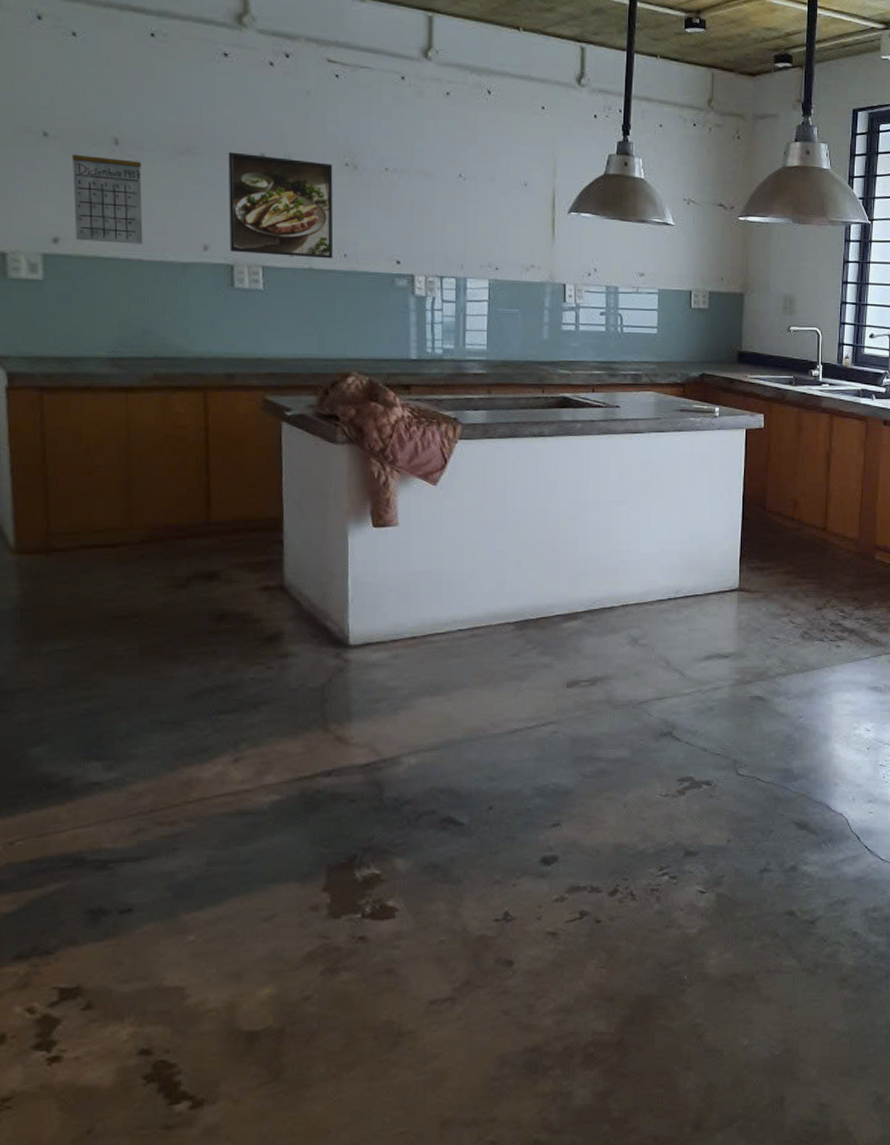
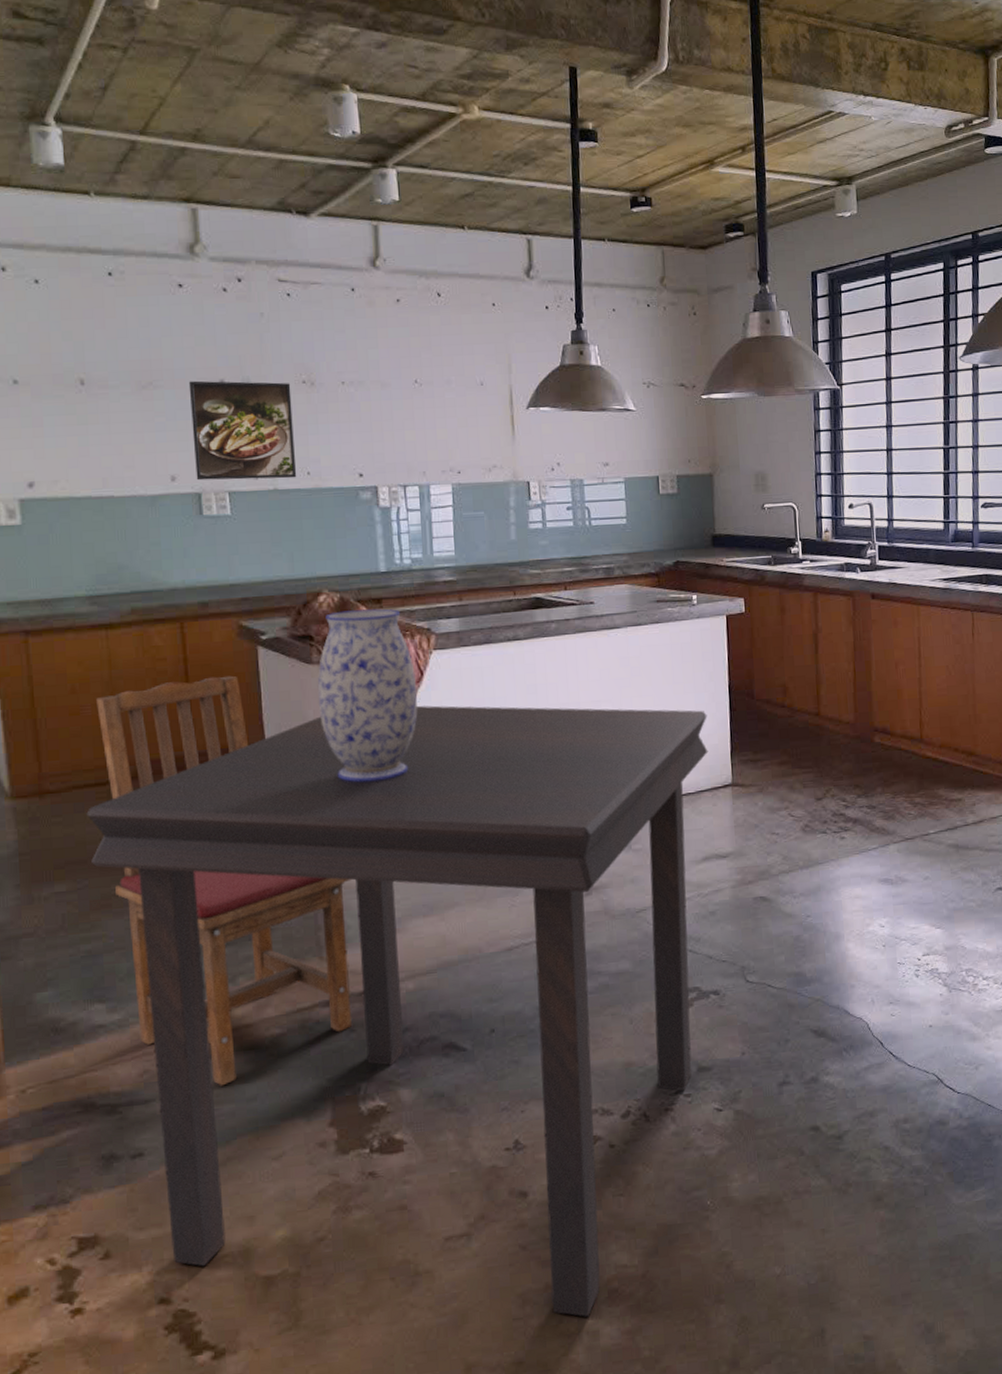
calendar: present [71,144,143,245] -> none [41,384,113,483]
dining table: none [94,492,720,1079] -> present [86,705,708,1317]
dining chair: none [111,448,361,848] -> present [96,675,352,1086]
vase: none [340,394,440,562] -> present [317,608,418,783]

